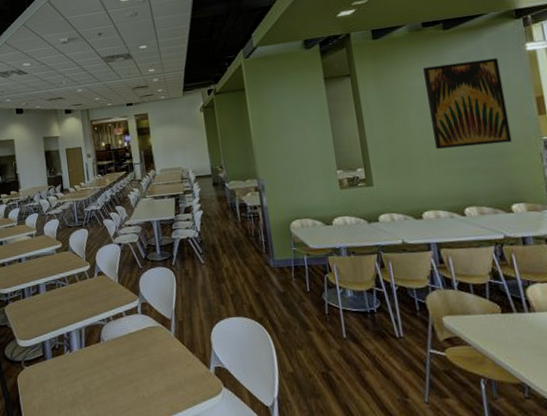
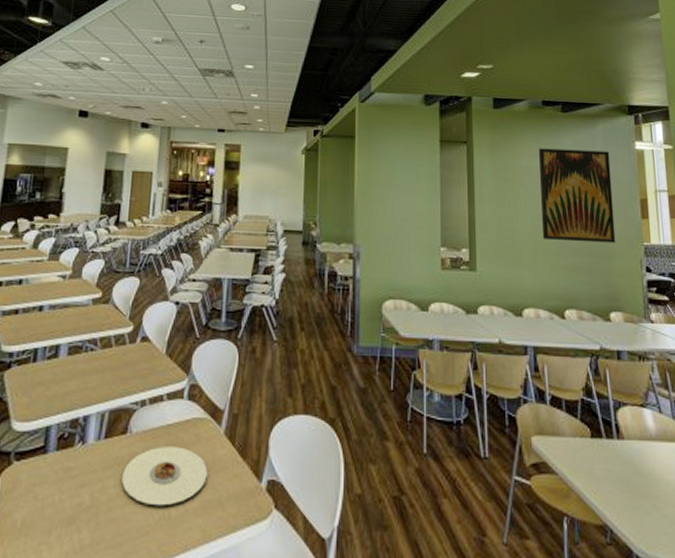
plate: none [103,348,167,391] -> present [122,446,208,506]

